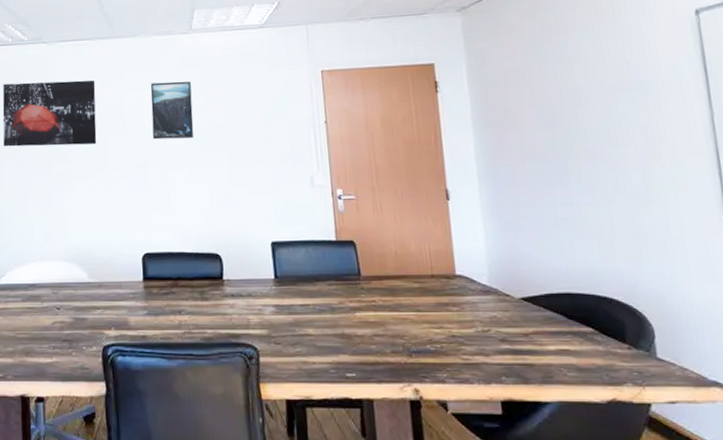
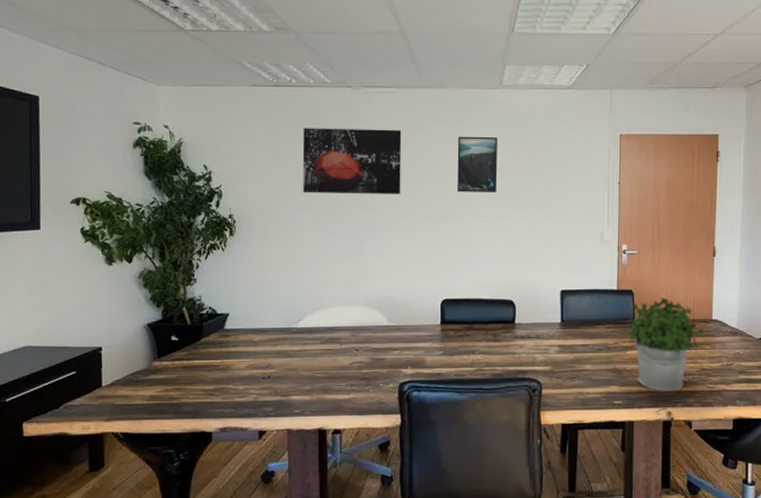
potted plant: none [353,249,448,363] -> present [627,297,704,391]

